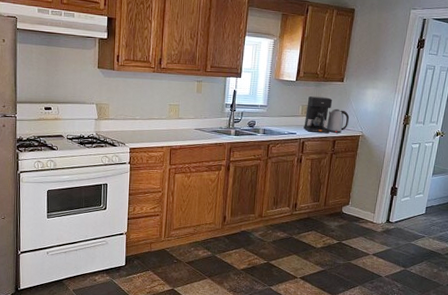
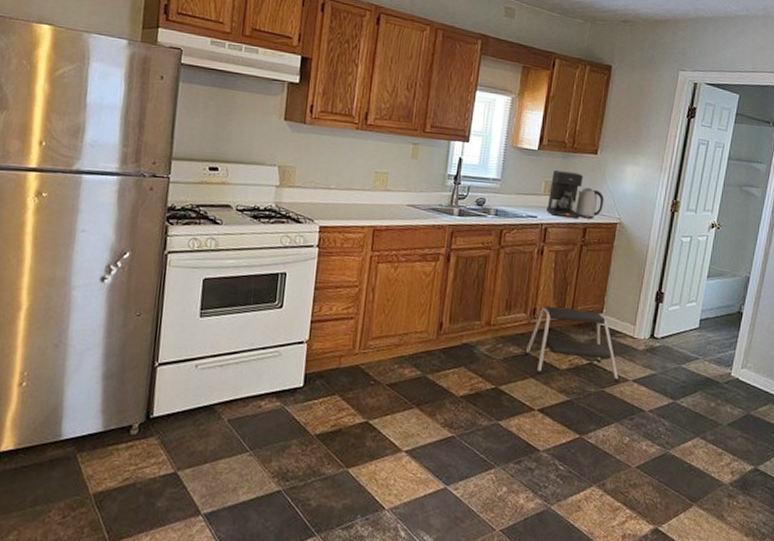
step stool: none [289,201,362,257] -> present [525,305,620,383]

